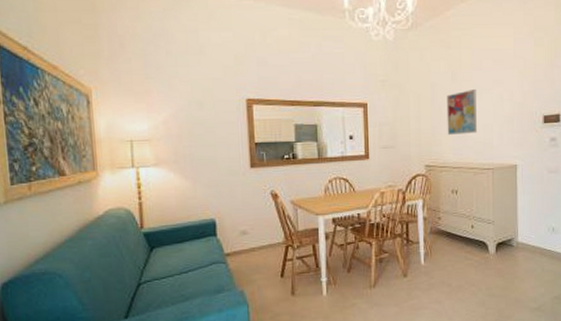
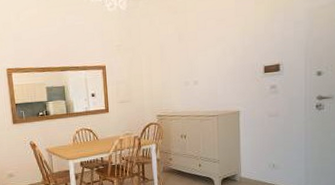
wall art: present [446,88,477,136] -> none [174,46,202,89]

